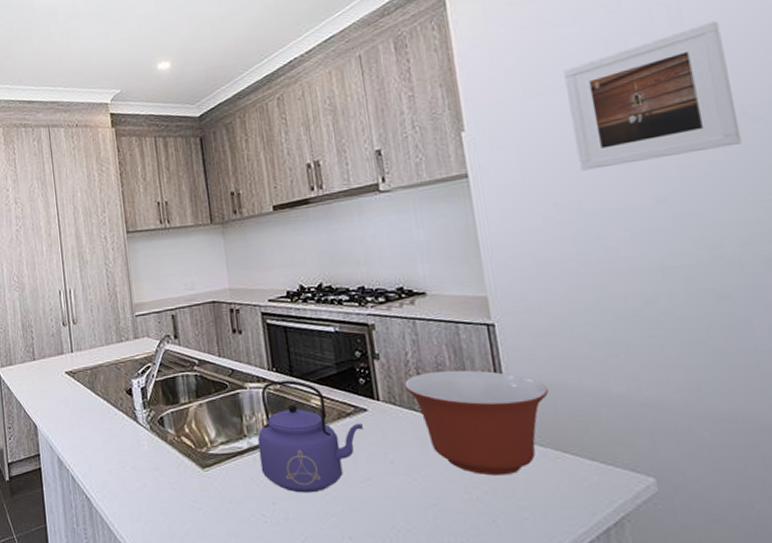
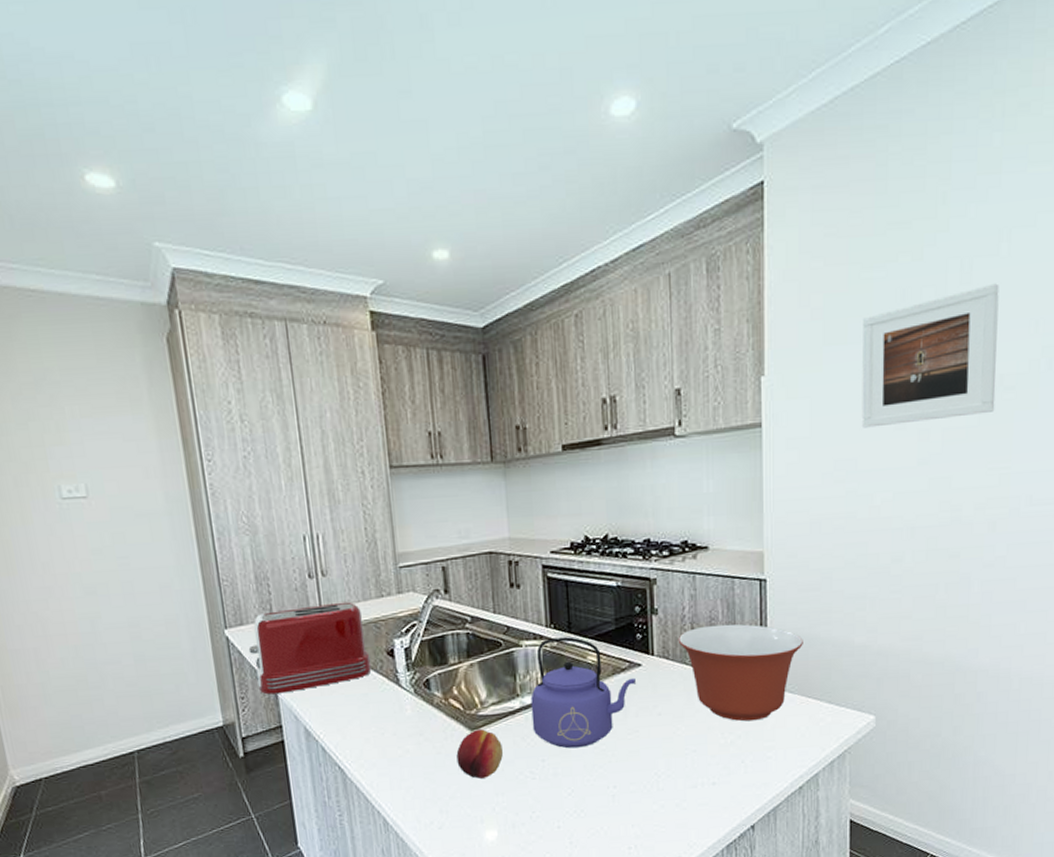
toaster: none [15,346,113,426] -> present [248,601,372,695]
fruit: none [189,468,234,517] -> present [456,729,503,779]

